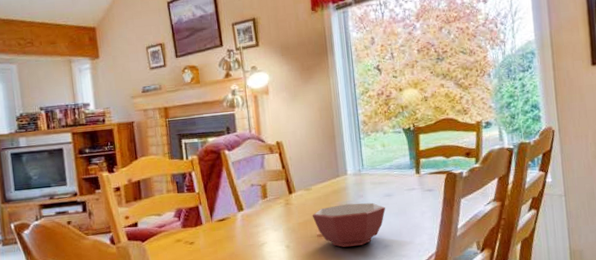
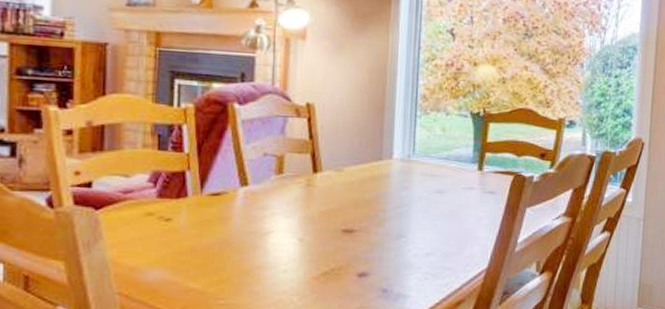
bowl: present [312,202,385,247] -> none [339,195,434,250]

